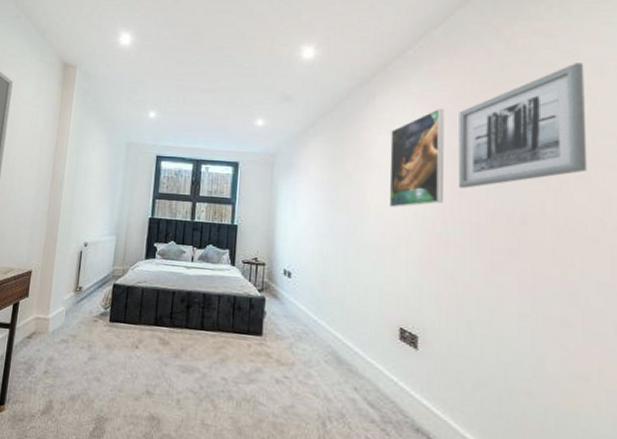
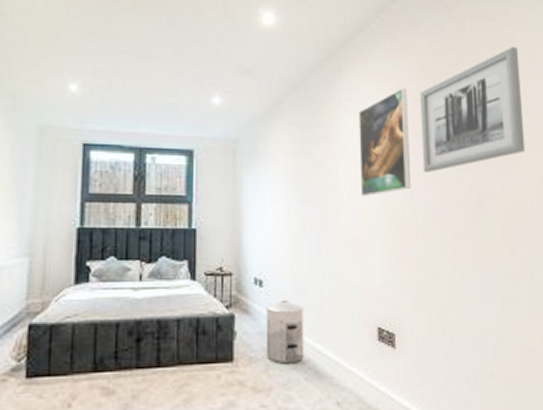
waste bin: none [290,292,327,347] -> present [266,301,304,364]

